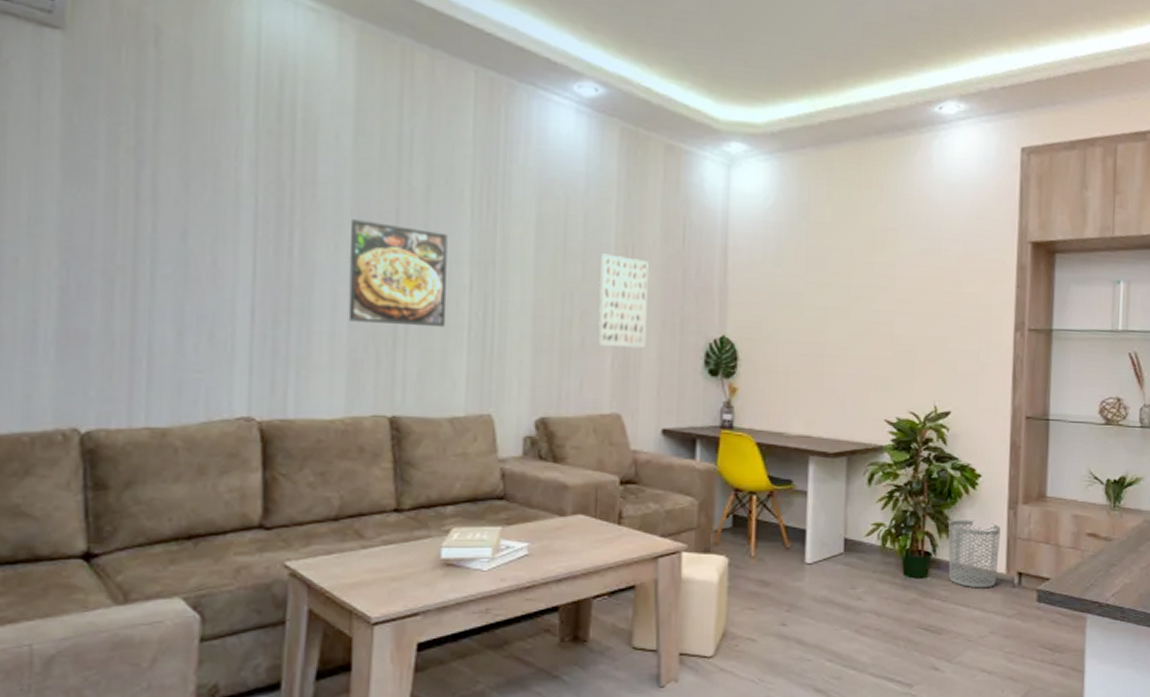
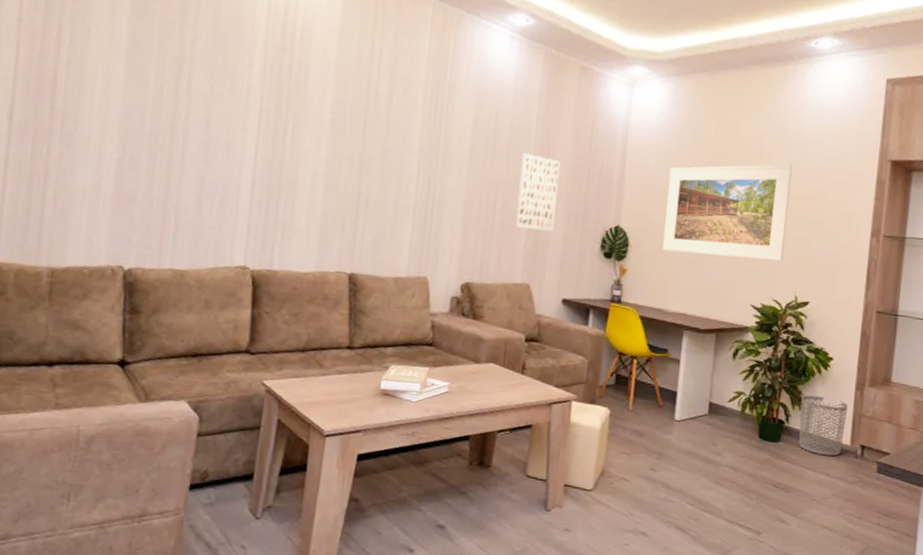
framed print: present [348,219,448,328] -> none [323,117,403,206]
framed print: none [778,252,922,366] -> present [662,164,793,261]

